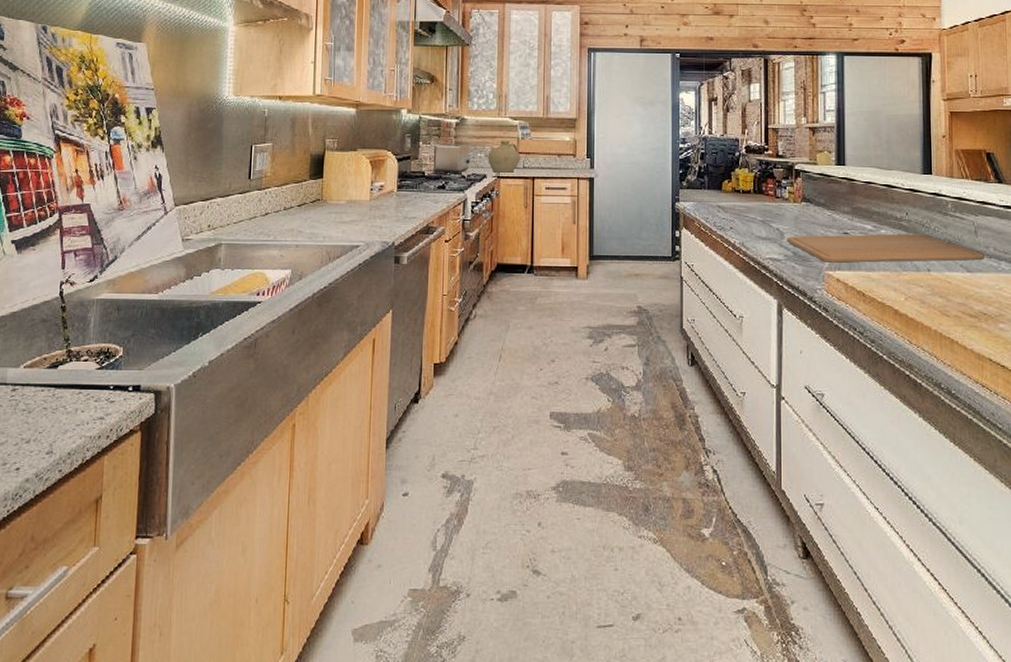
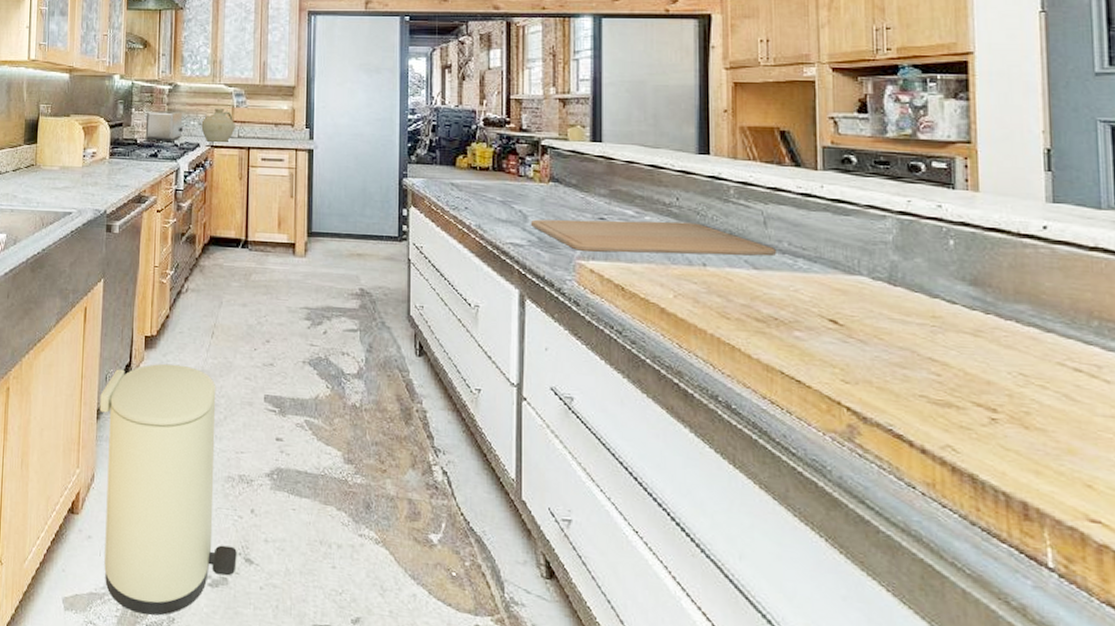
pedal bin: none [389,389,525,636] -> present [99,363,237,616]

